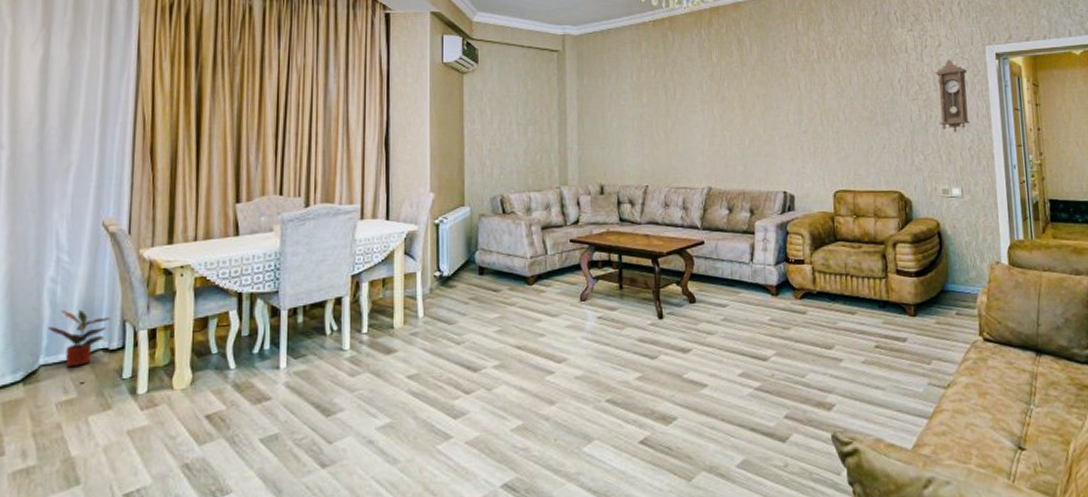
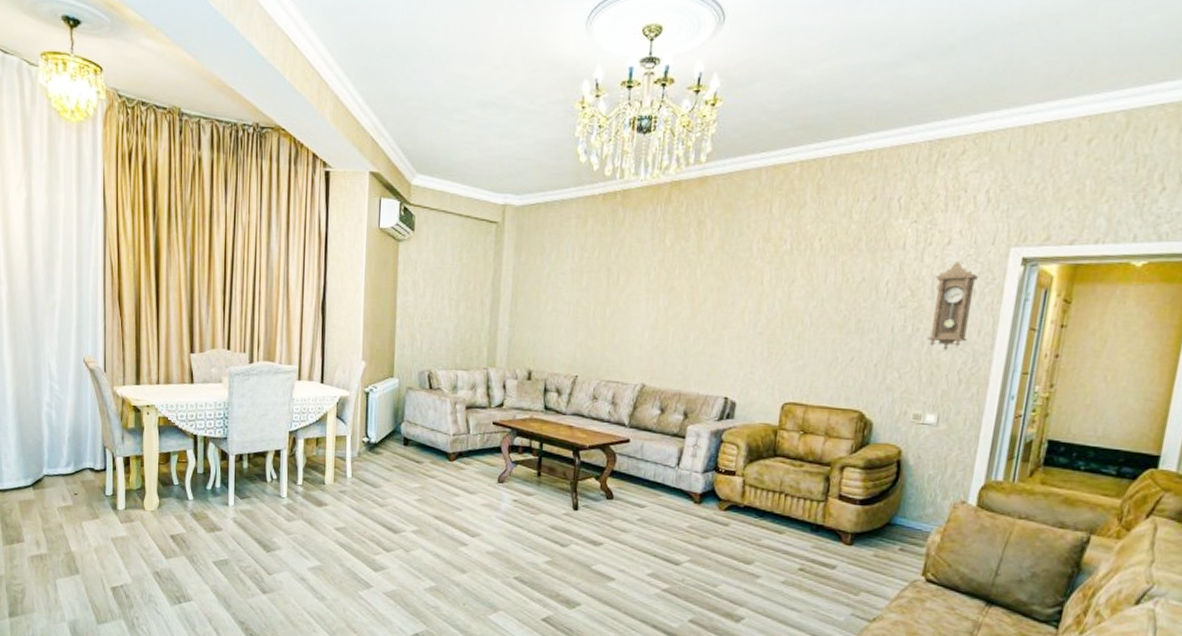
potted plant: present [47,309,110,368] -> none [47,432,94,480]

